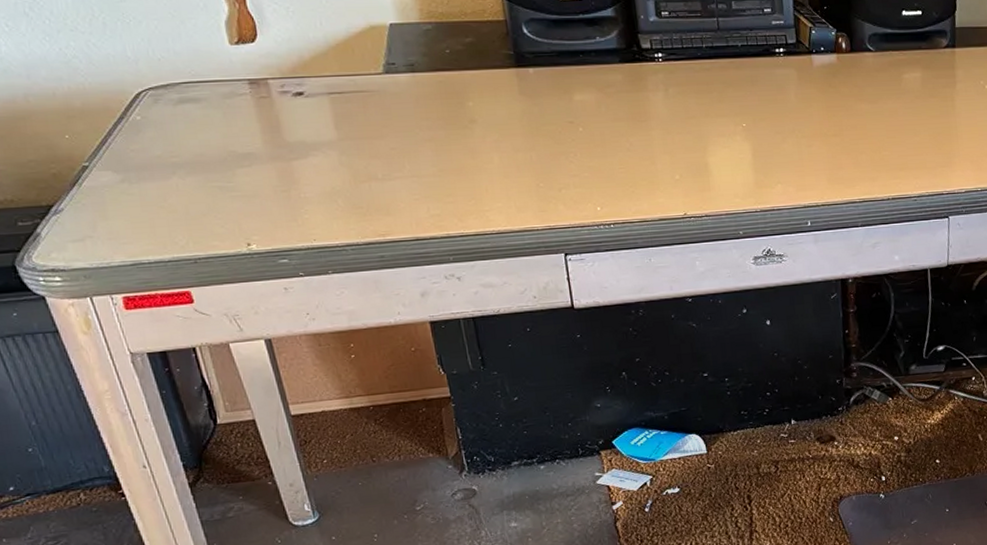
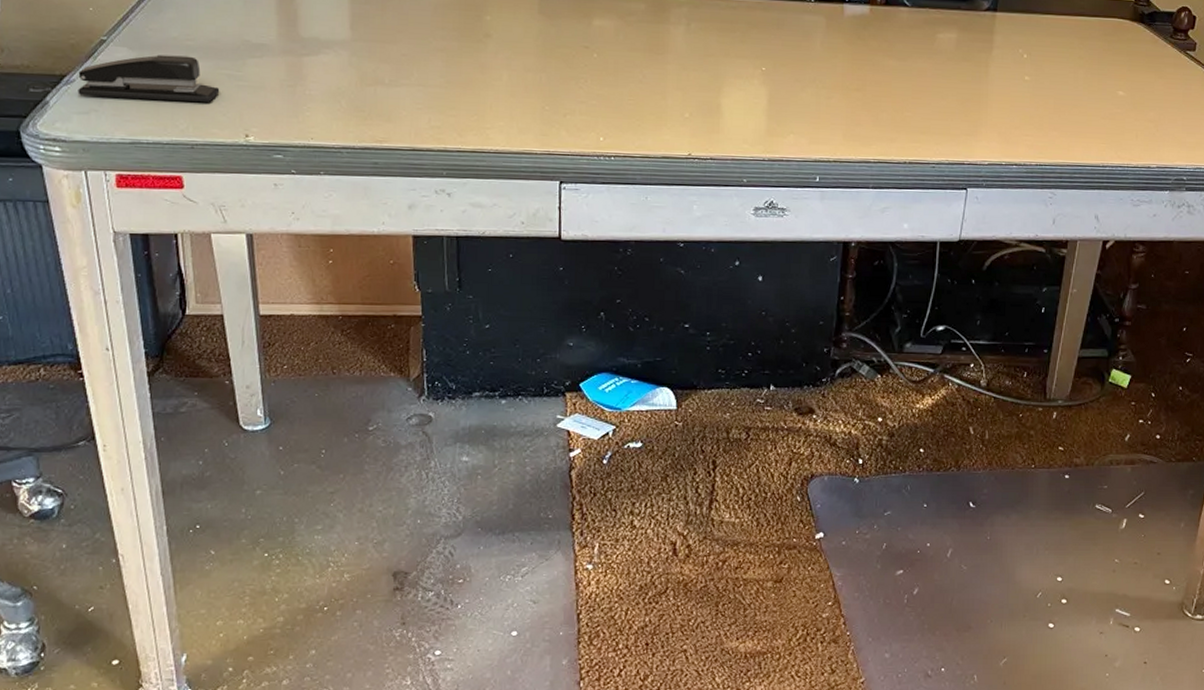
stapler: none [65,173,214,224] -> present [77,54,220,102]

